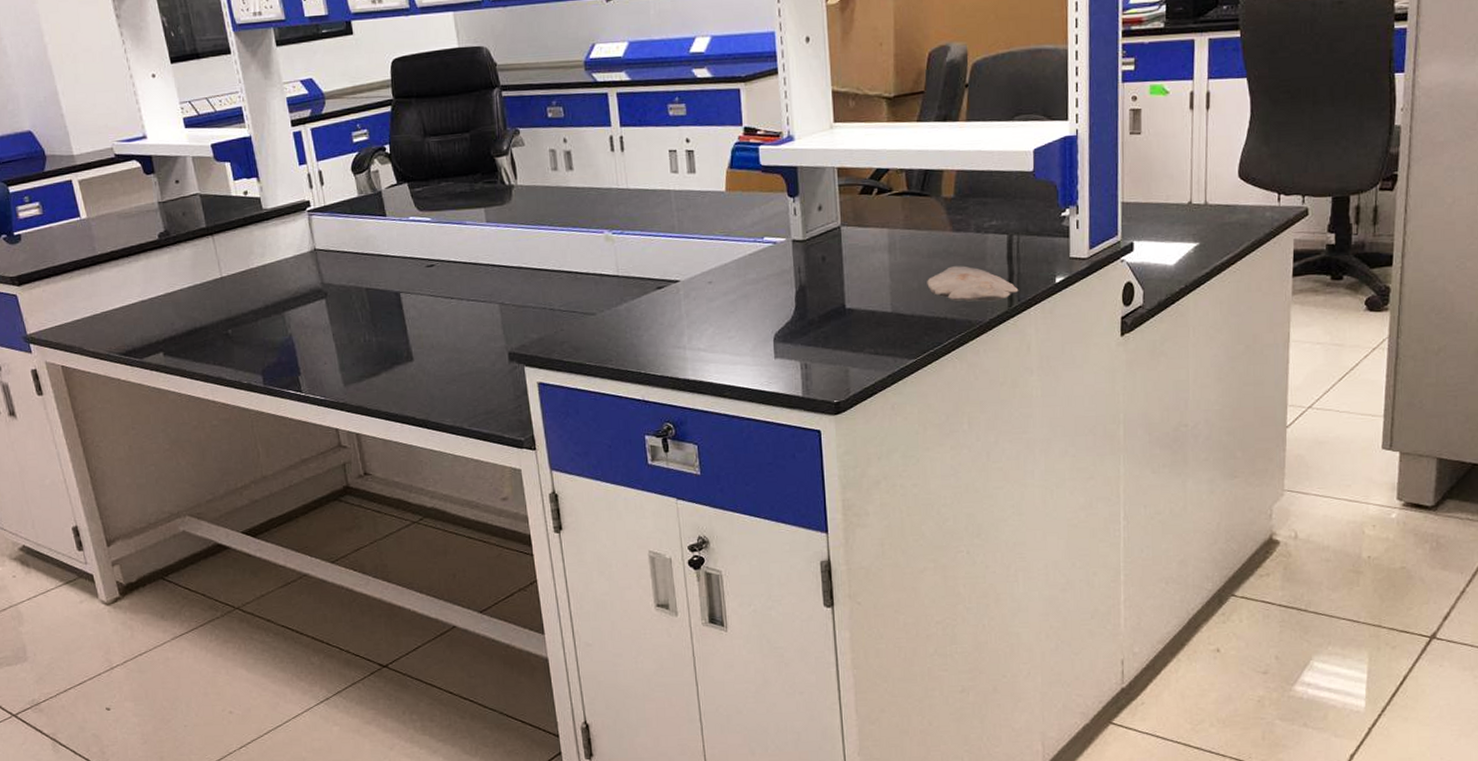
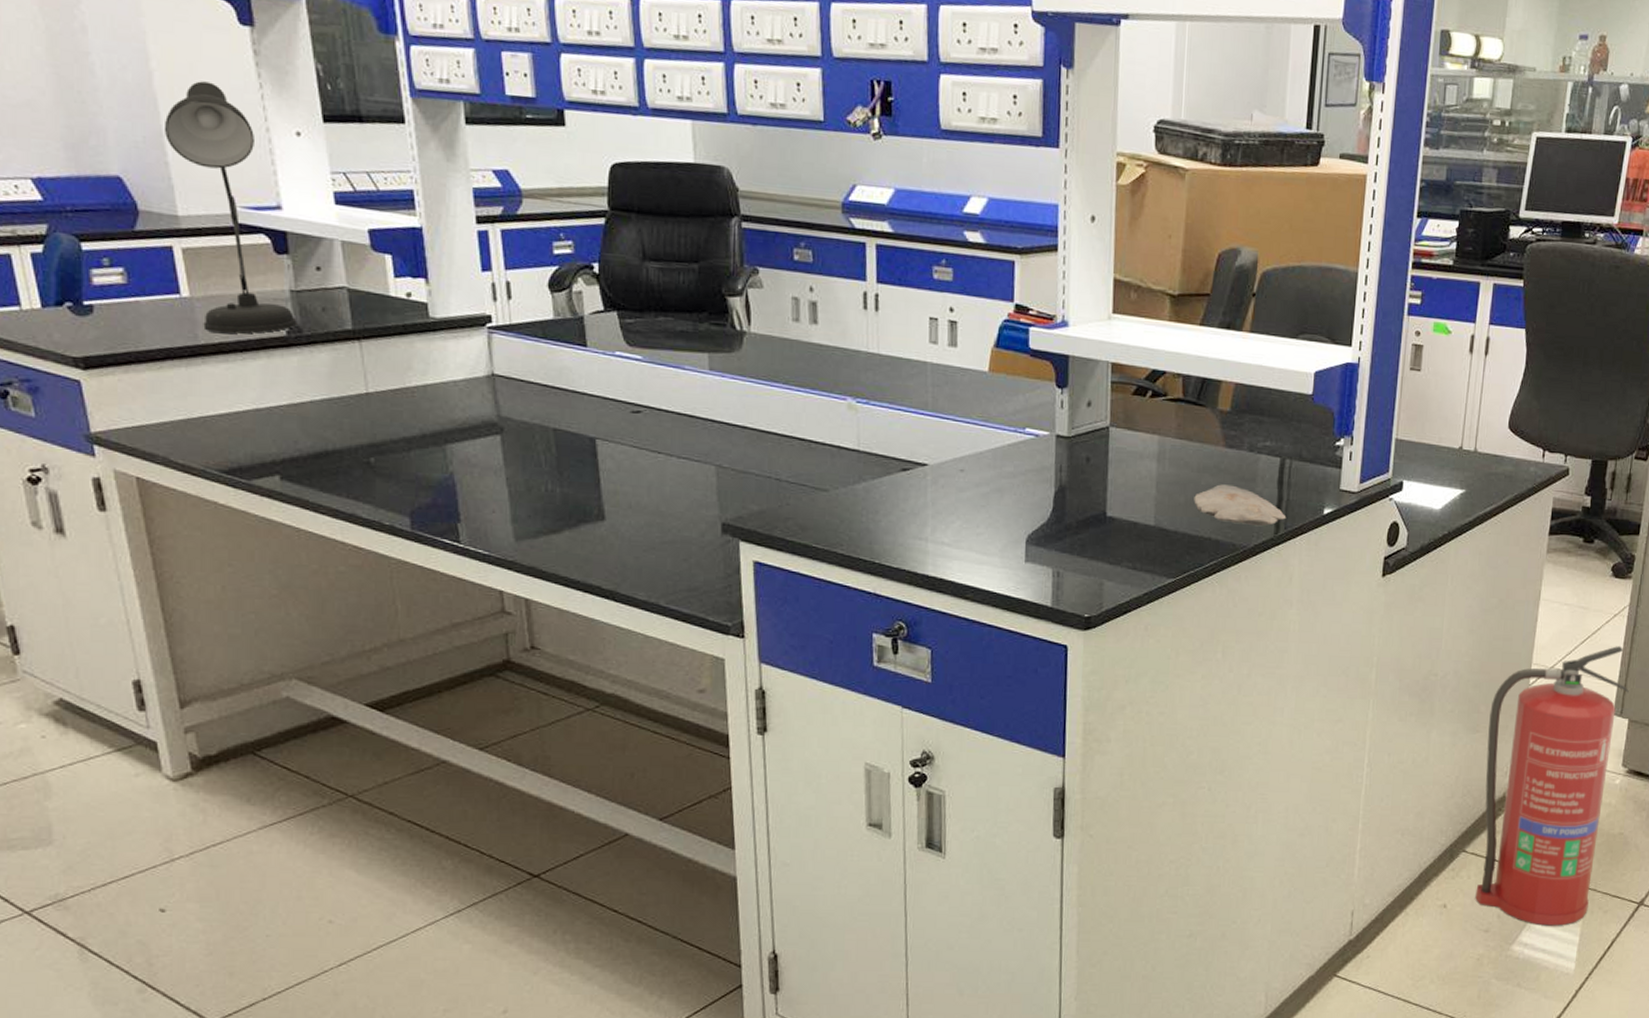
desk lamp: none [58,46,166,244] -> present [163,81,297,334]
fire extinguisher: none [1247,379,1397,665] -> present [1475,646,1629,926]

